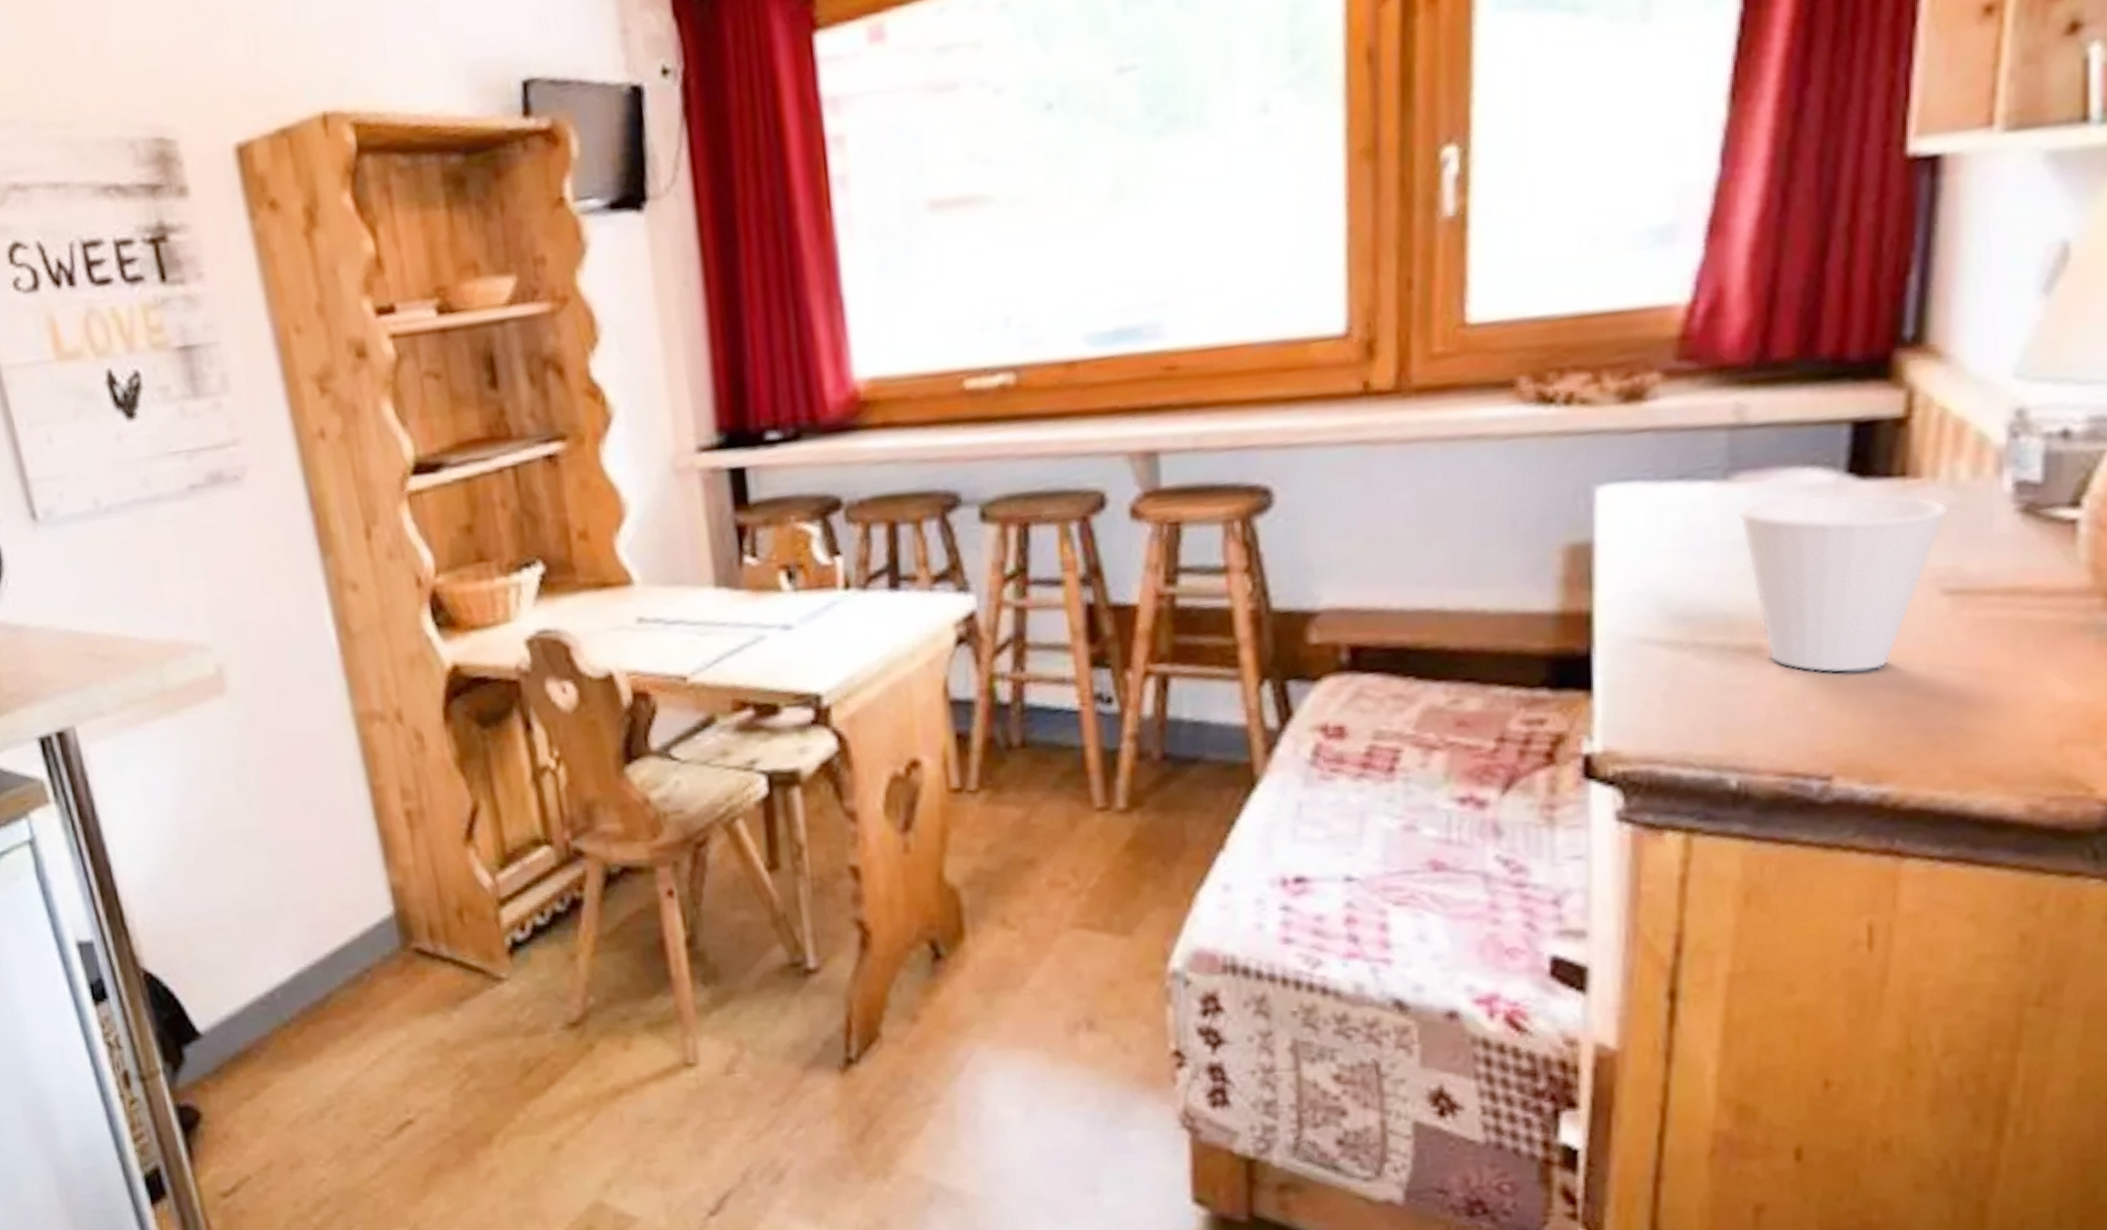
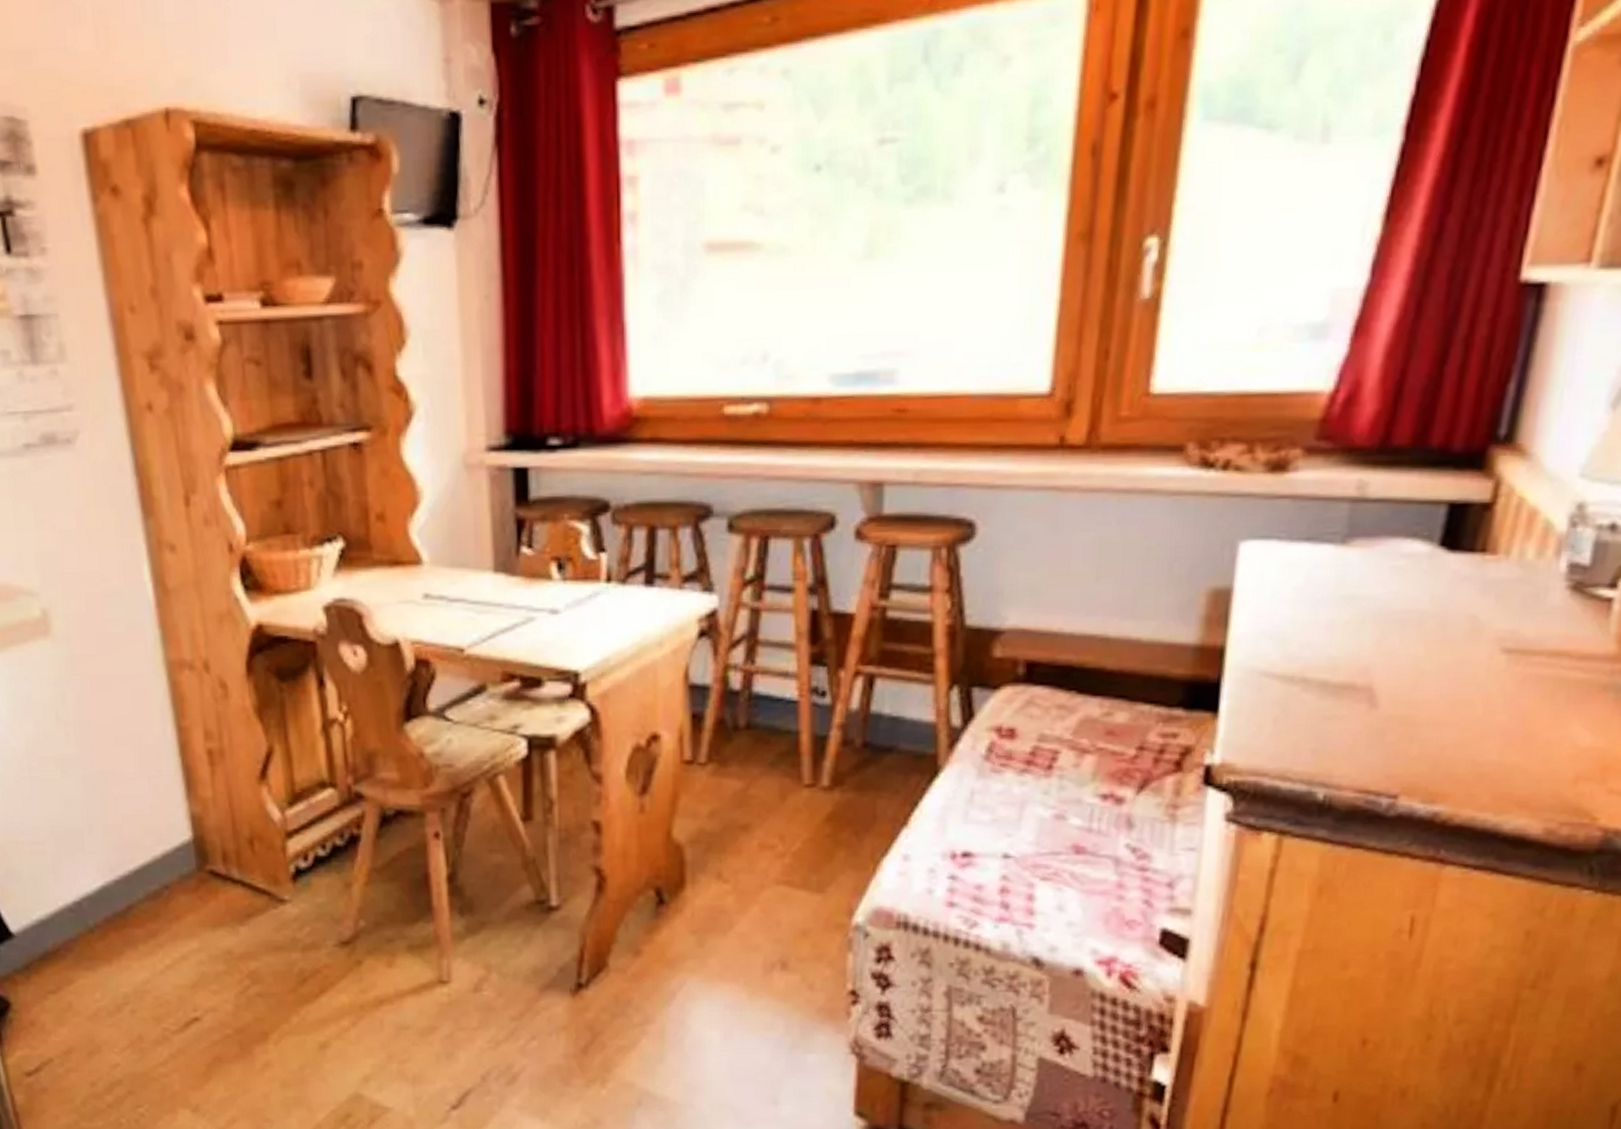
cup: present [1739,493,1949,673] -> none [1351,562,1515,711]

